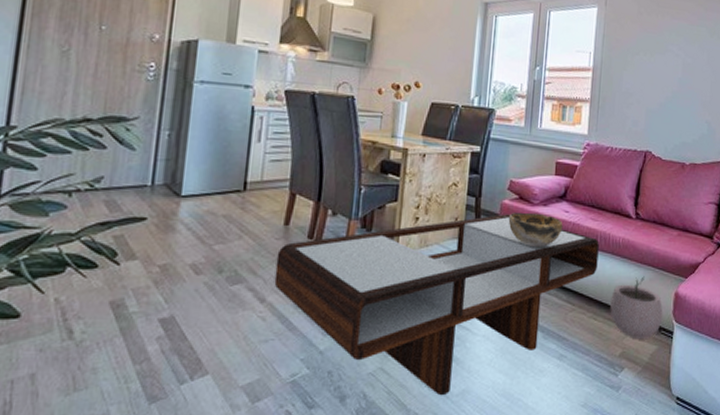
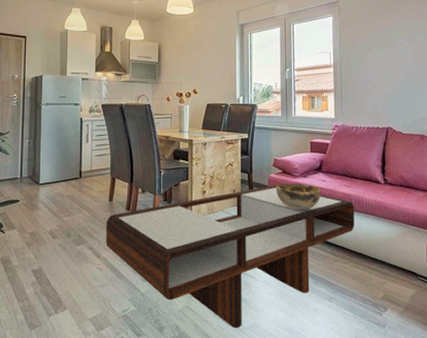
plant pot: present [610,276,663,338] -> none [369,231,418,284]

